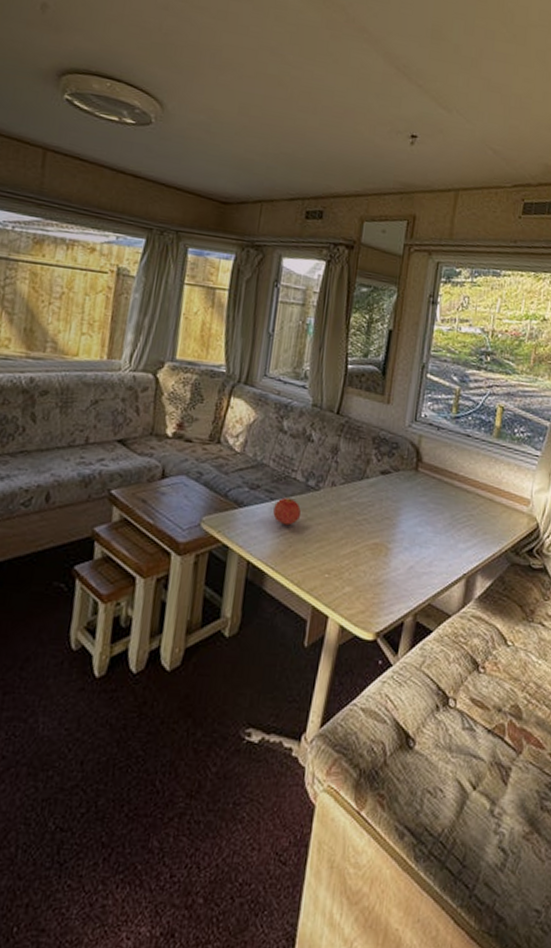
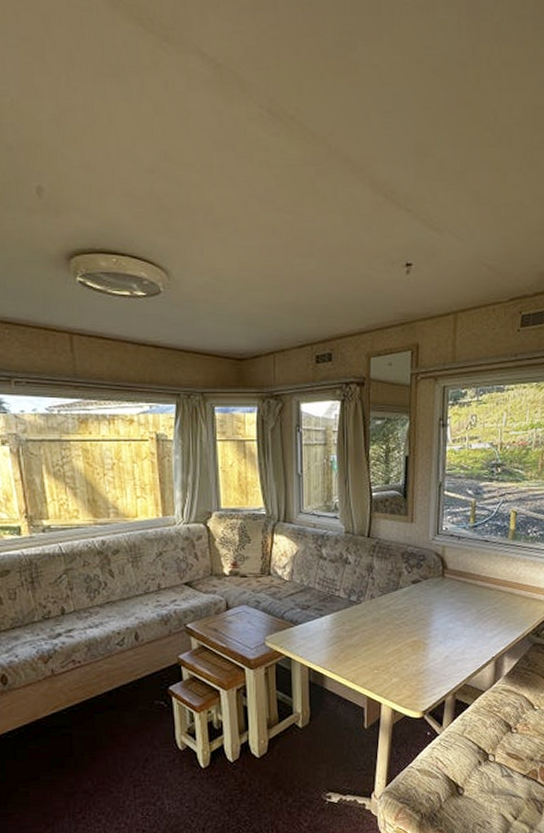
fruit: present [273,497,302,526] -> none [324,613,348,635]

